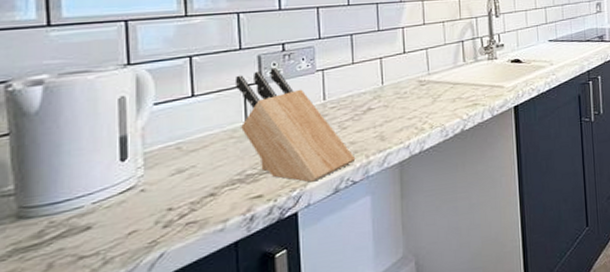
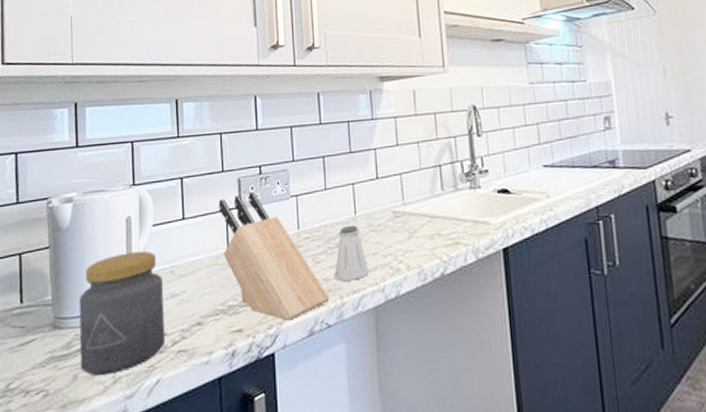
jar: none [54,130,170,261] -> present [79,251,165,375]
saltshaker: none [361,94,395,143] -> present [335,225,369,281]

